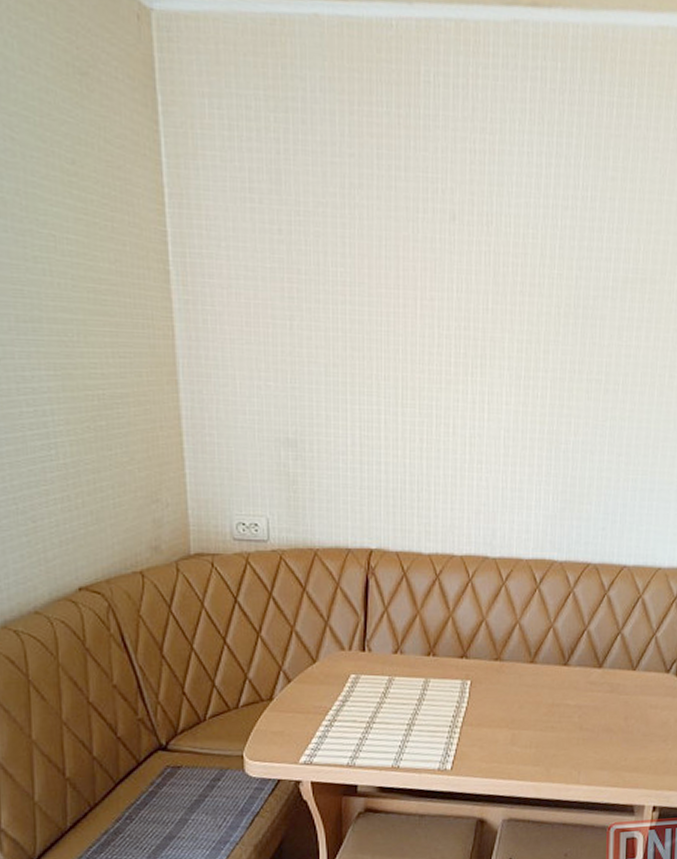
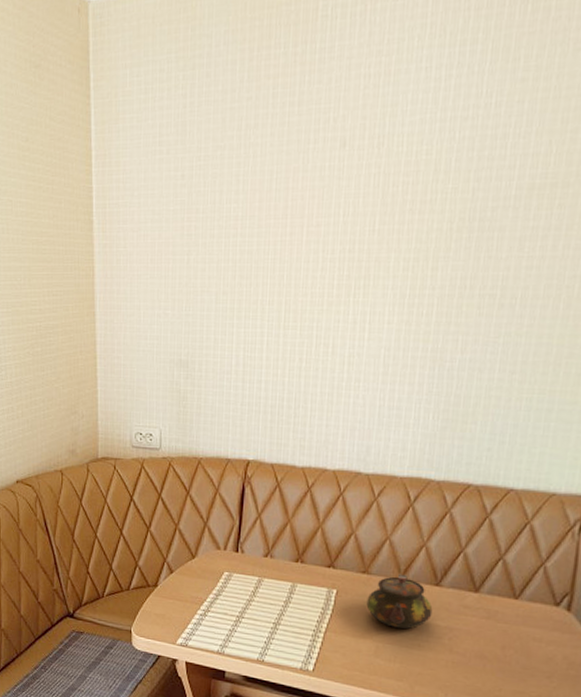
teapot: none [501,657,563,712] -> present [366,574,433,629]

